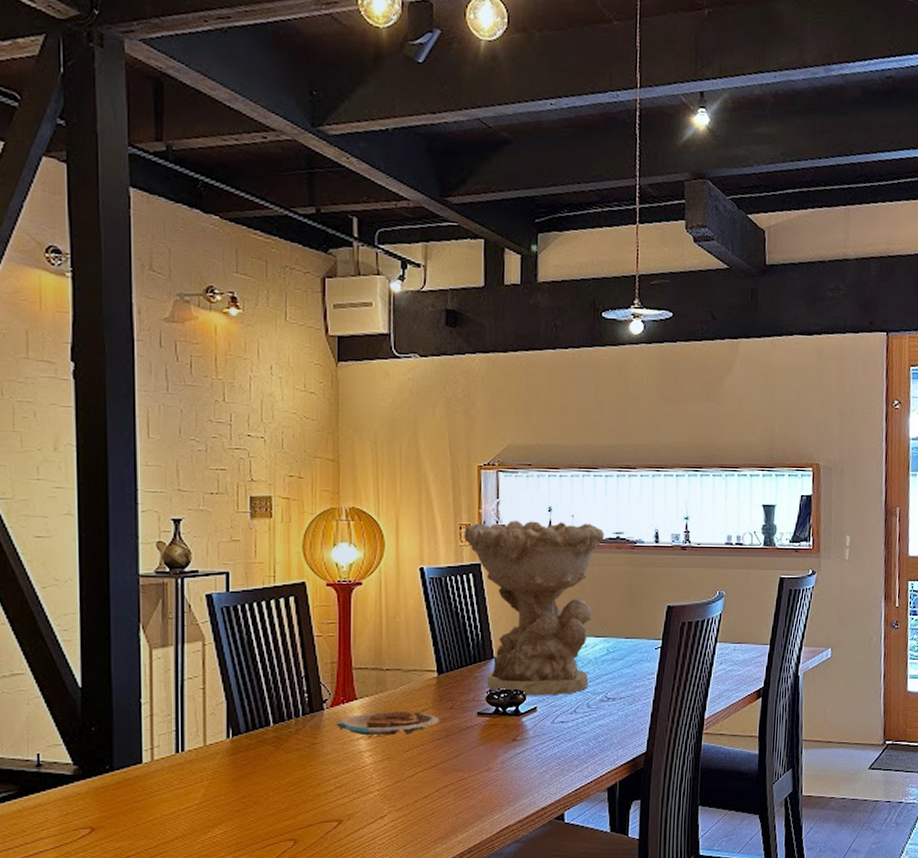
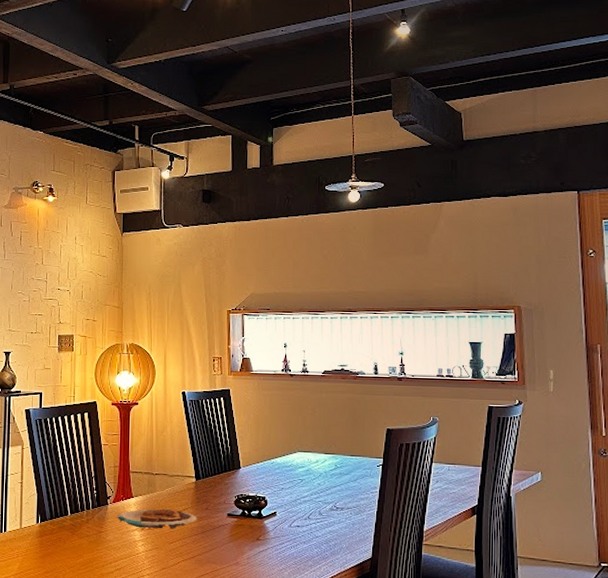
decorative bowl: present [464,521,604,696] -> none [217,354,330,503]

